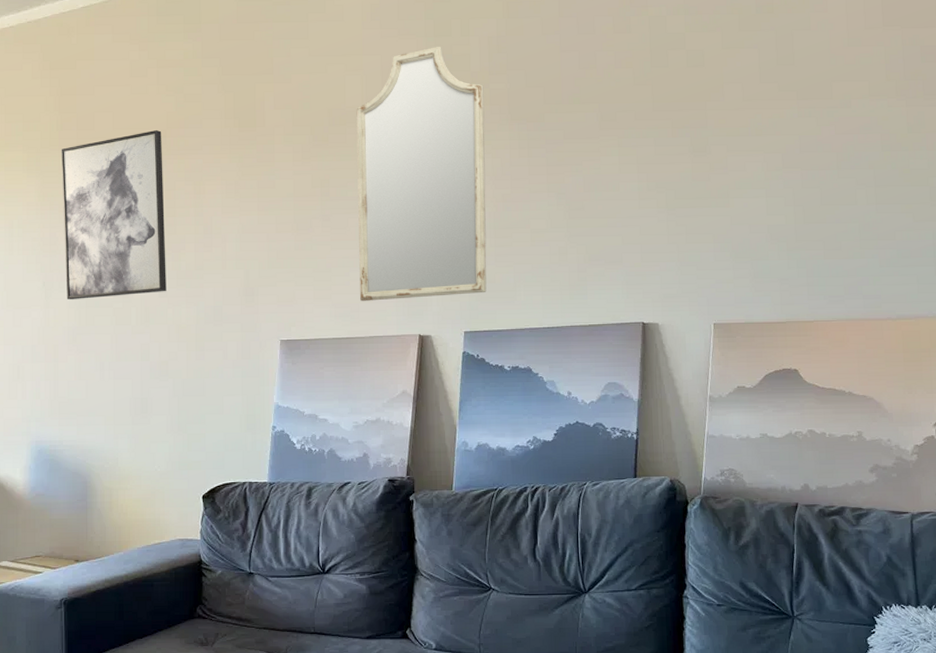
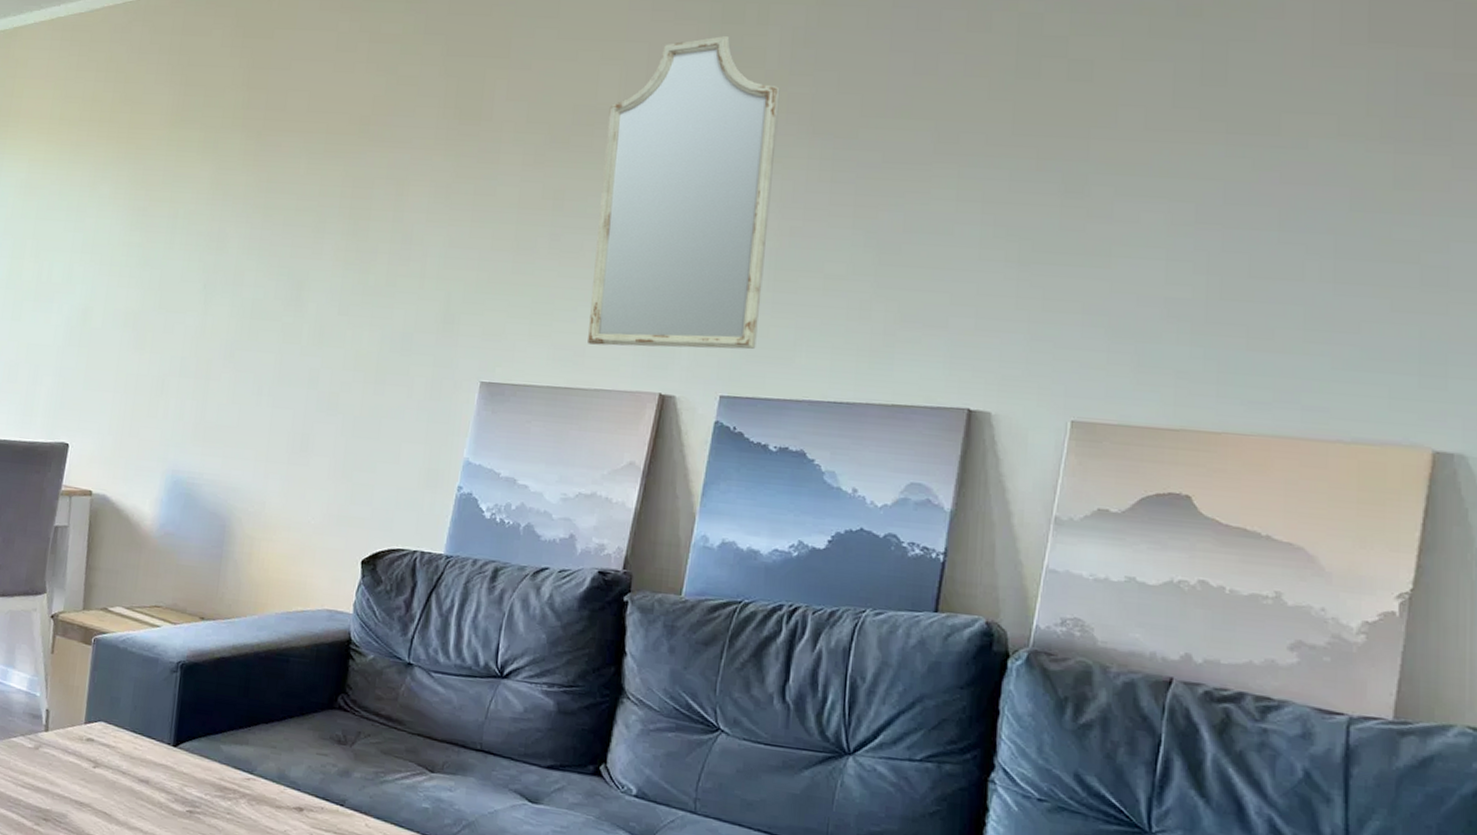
wall art: present [61,129,166,300] -> none [228,115,365,310]

